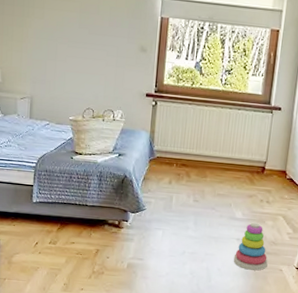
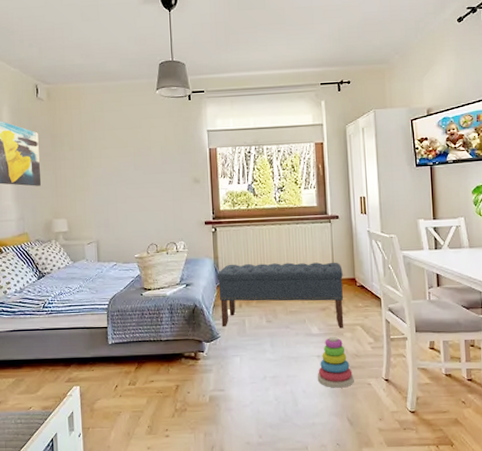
bench: none [149,140,276,217] -> present [217,262,344,329]

